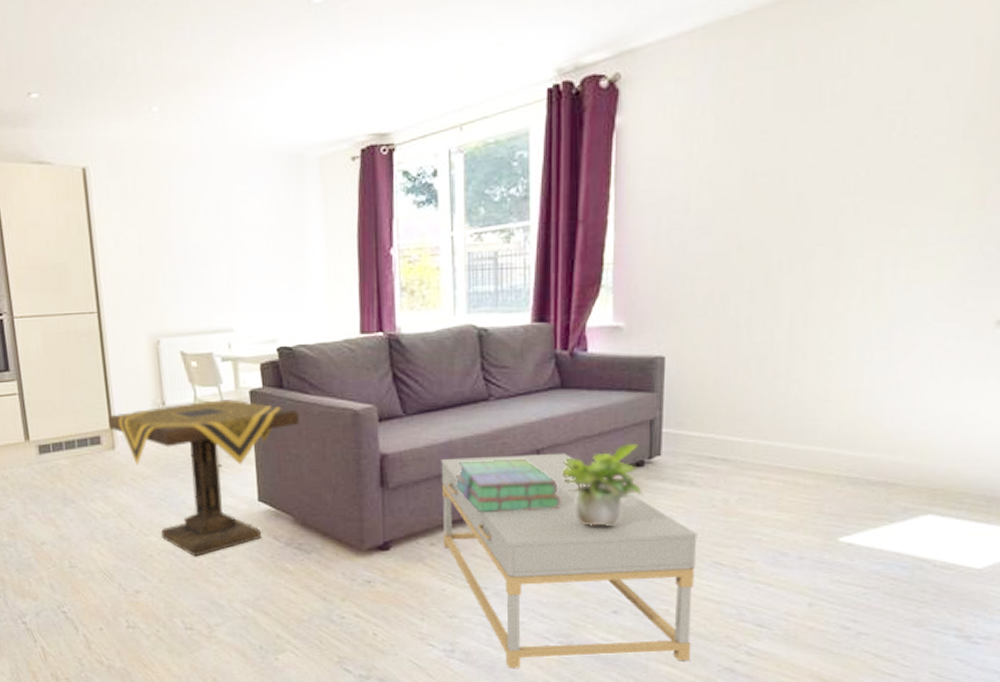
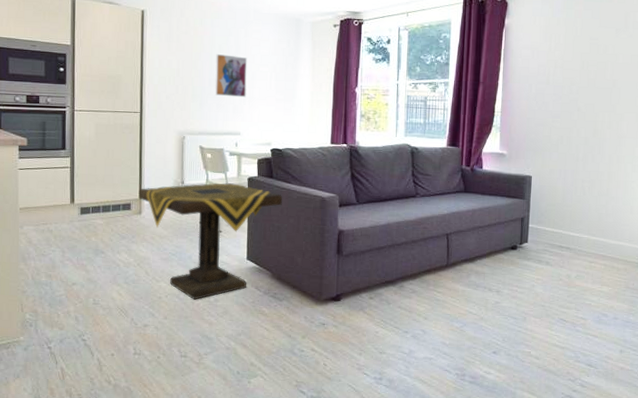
wall art: none [189,218,236,279] -> present [214,53,247,98]
coffee table: present [441,453,698,668] -> none [379,236,550,393]
stack of books: present [454,458,561,513] -> none [389,238,461,277]
potted plant: present [561,444,643,526] -> none [462,233,516,290]

